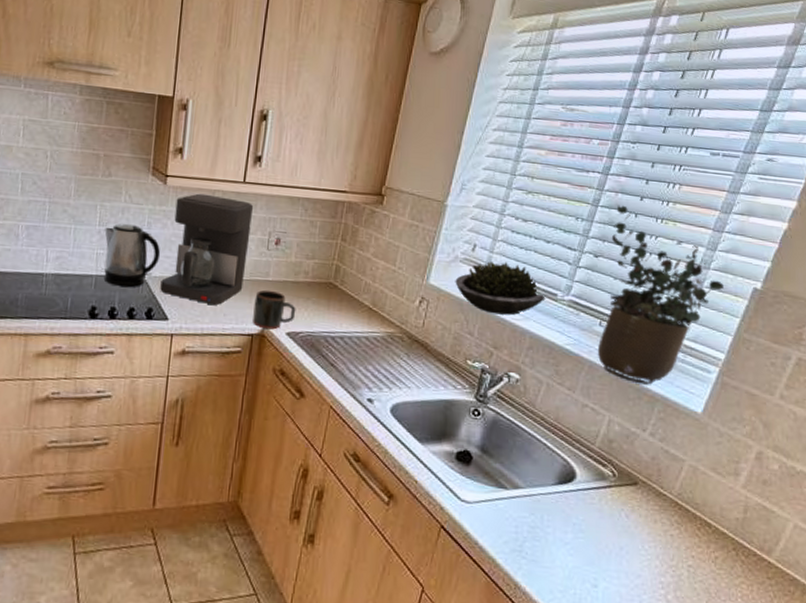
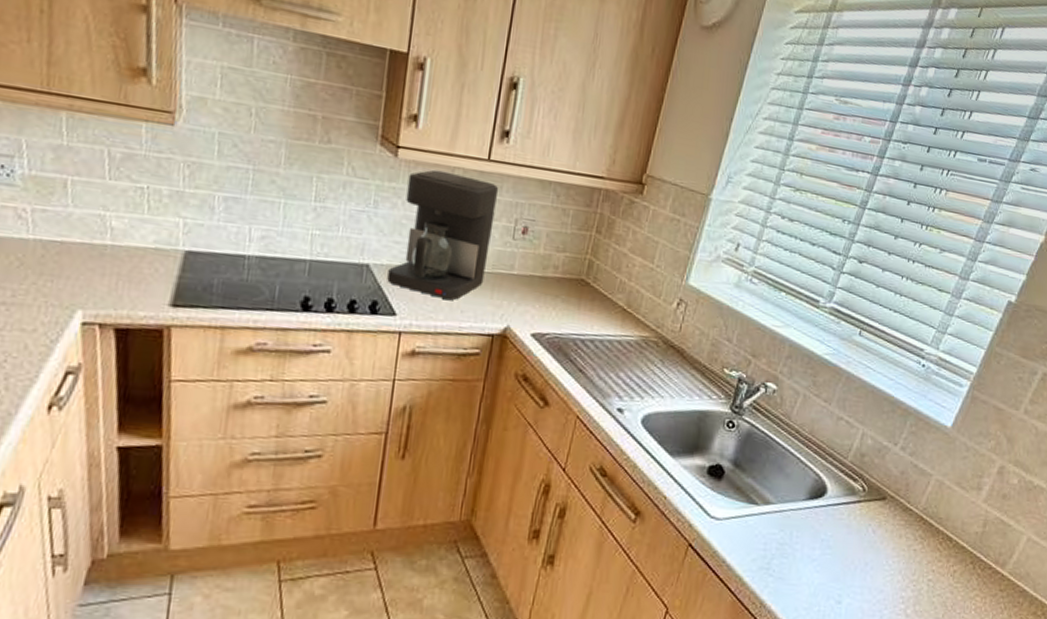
kettle: present [103,223,161,288] -> none [319,200,389,277]
mug: present [253,289,296,330] -> none [494,284,543,330]
succulent plant: present [455,261,546,315] -> none [715,263,808,322]
potted plant: present [597,205,724,385] -> none [855,208,981,398]

